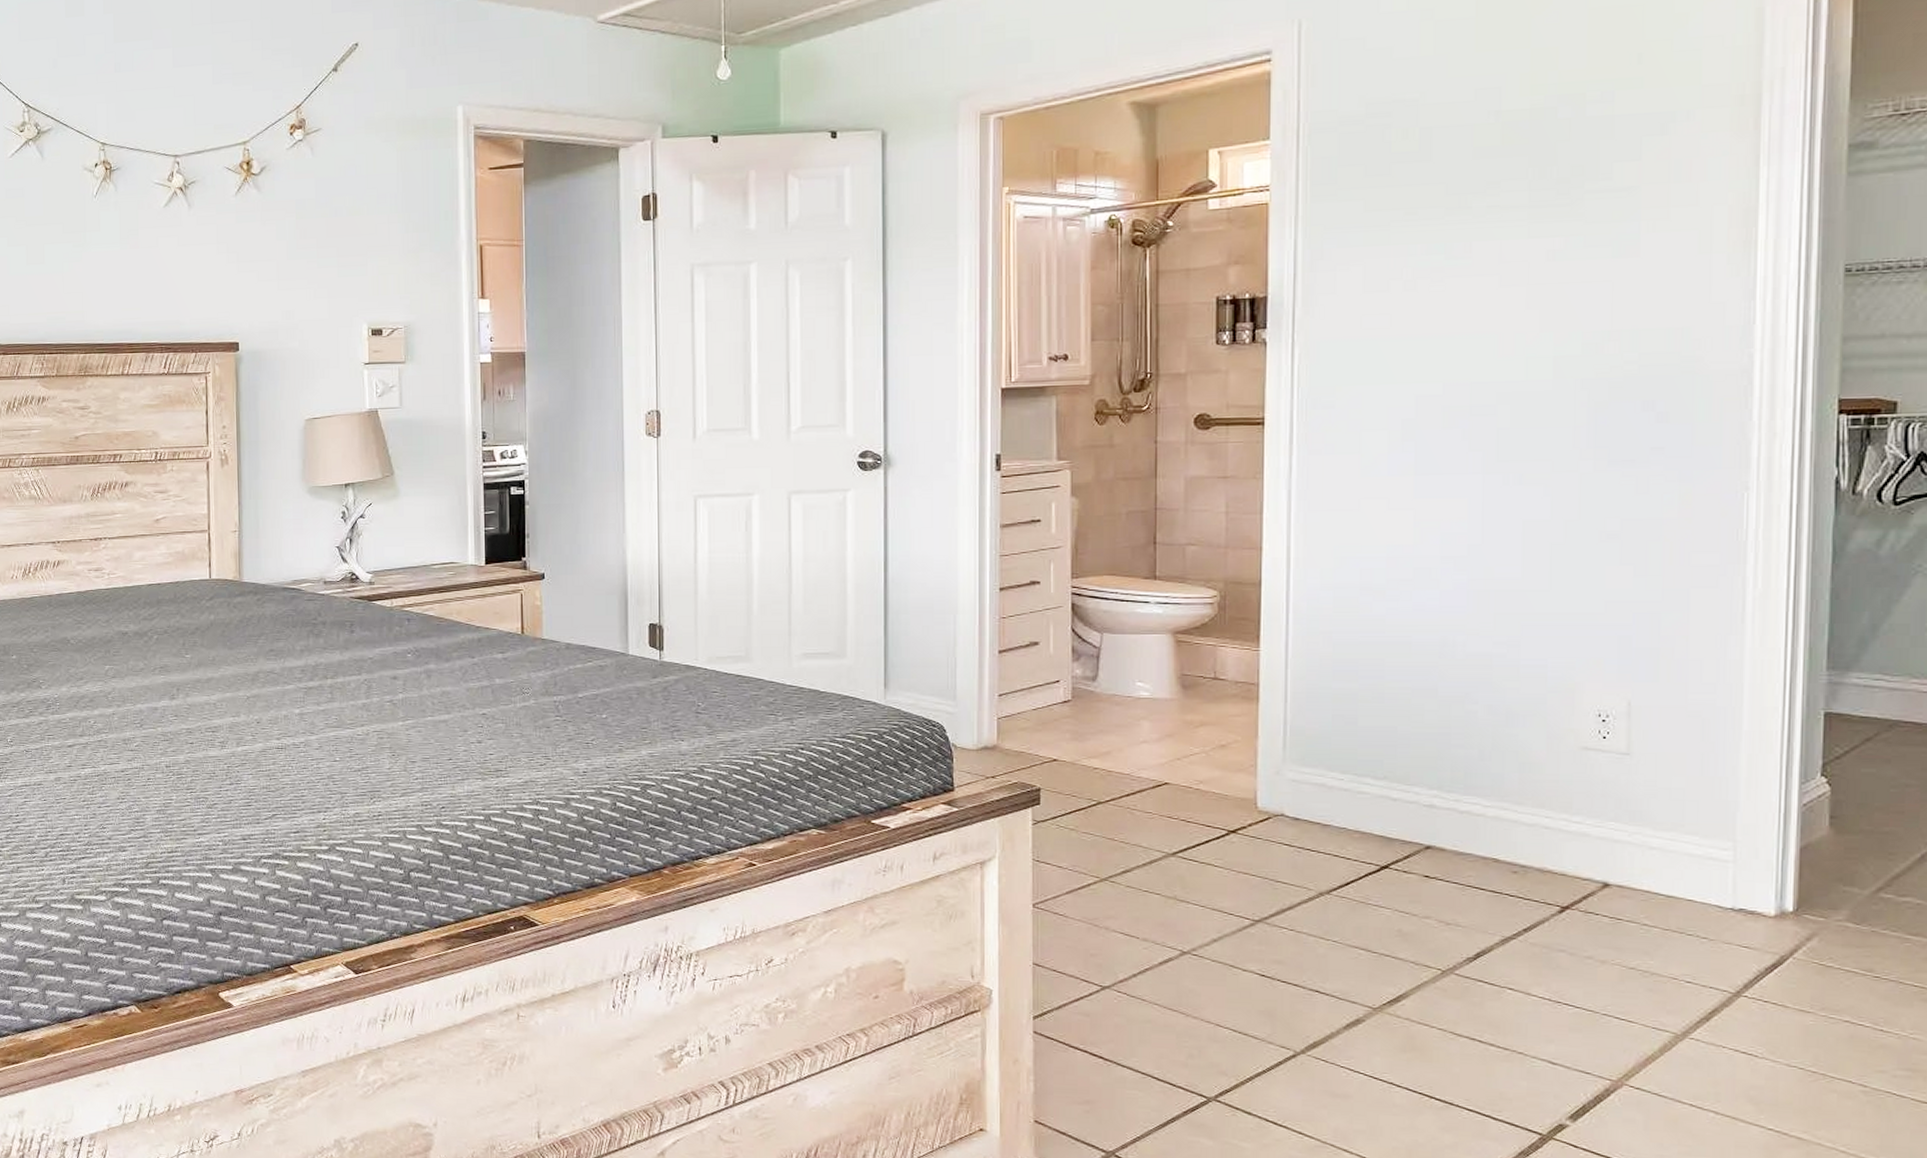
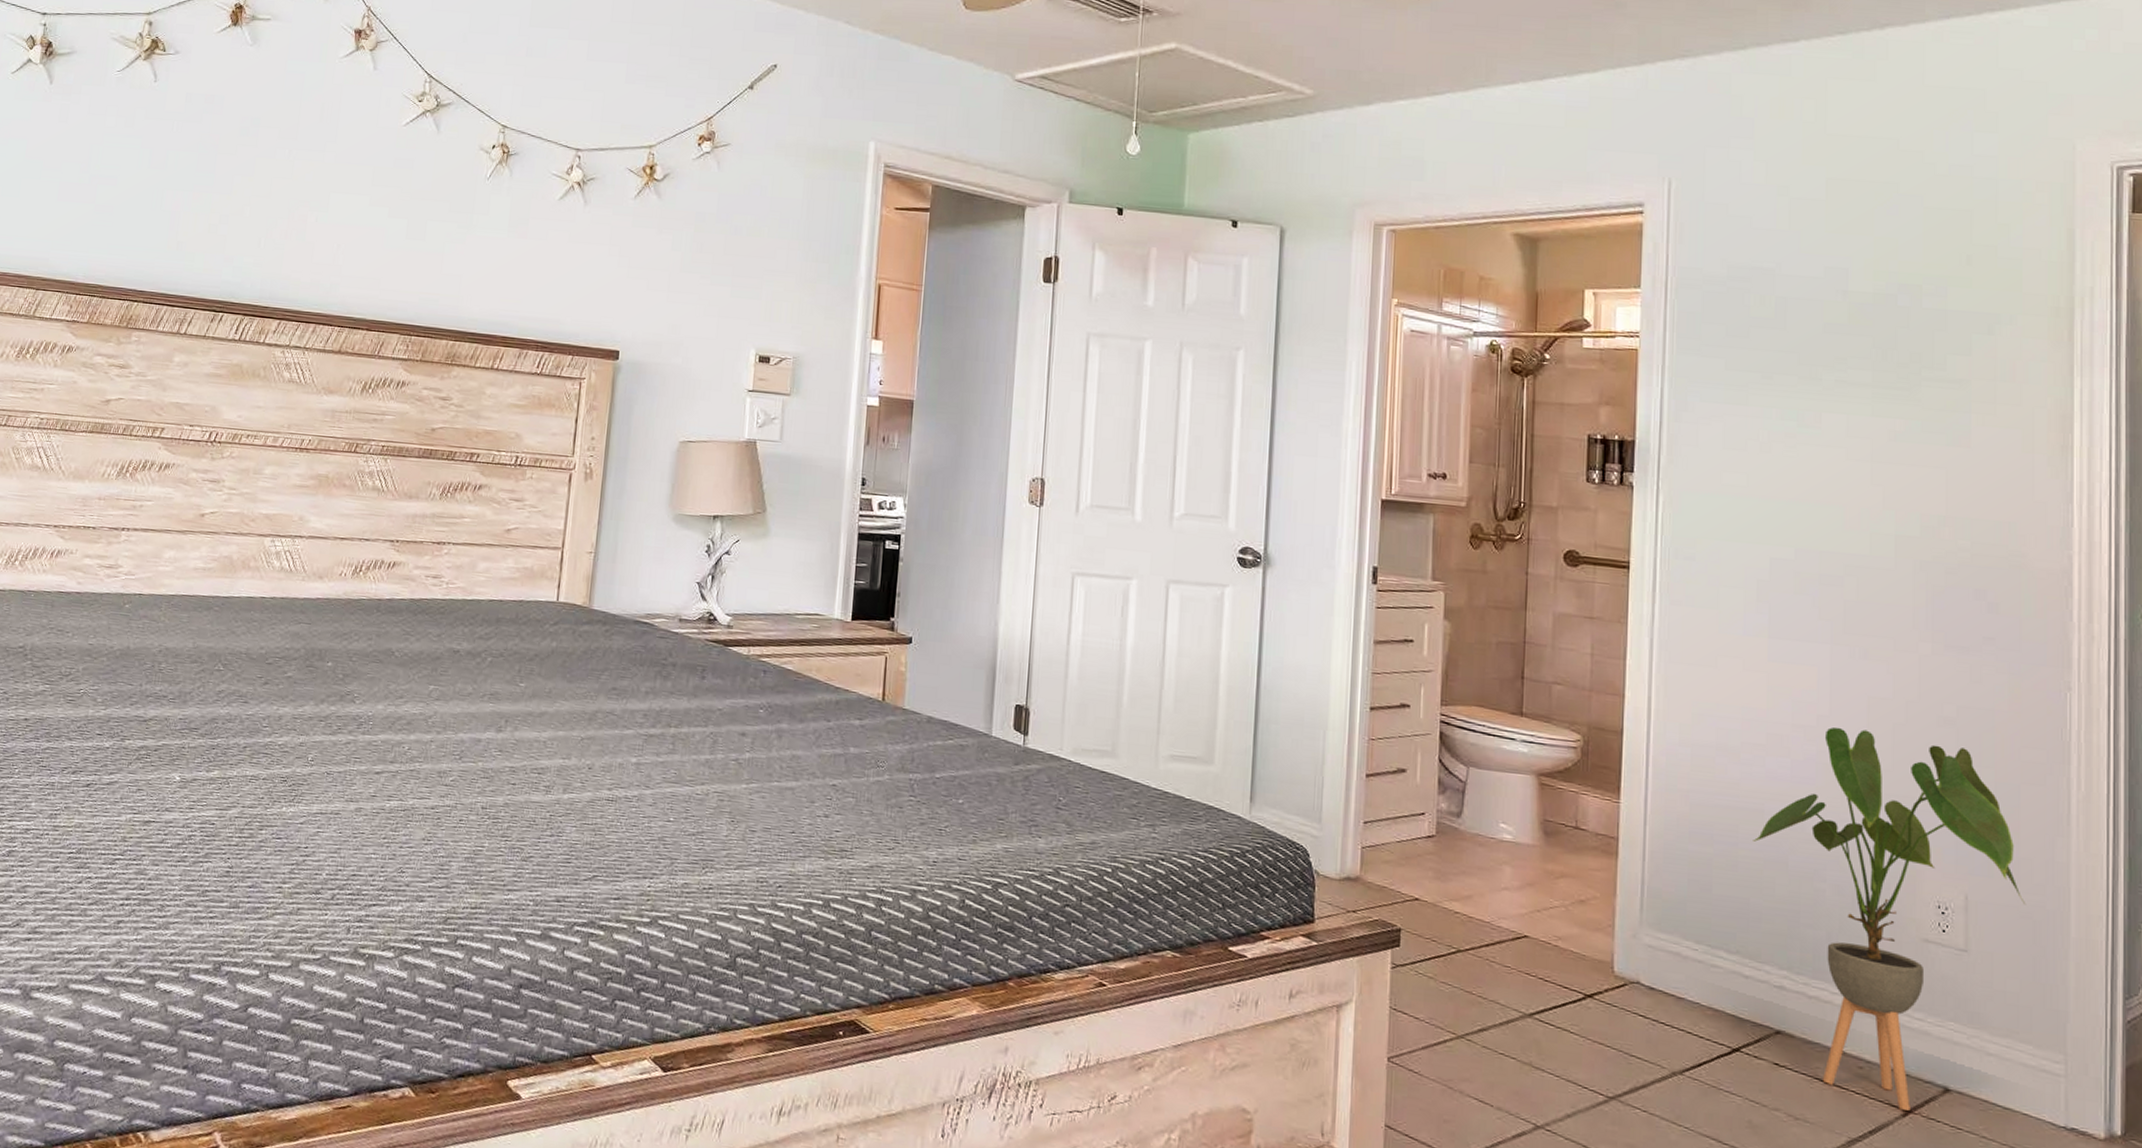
house plant: none [1400,553,1695,907] -> present [1753,727,2026,1111]

